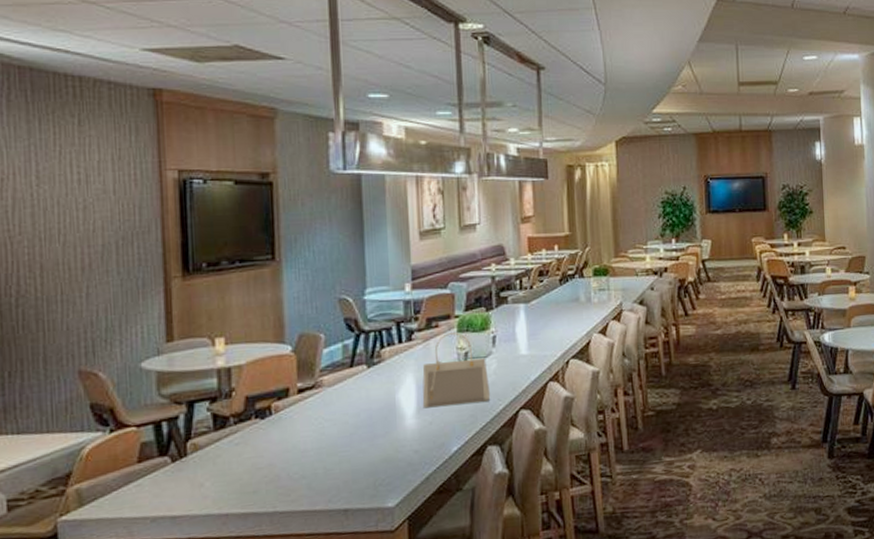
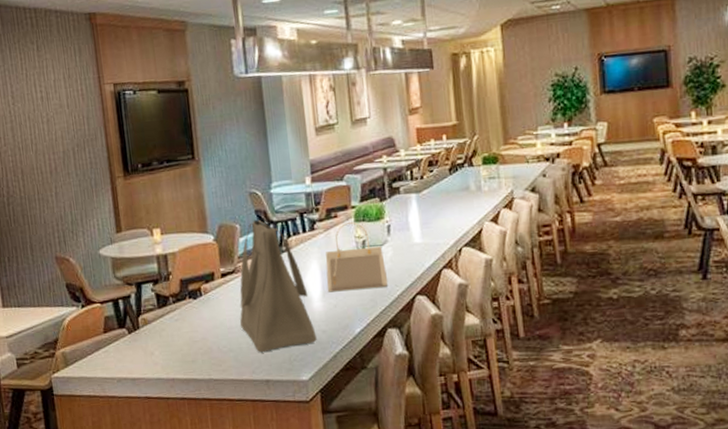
tote bag: none [316,328,408,478] -> present [240,219,317,352]

